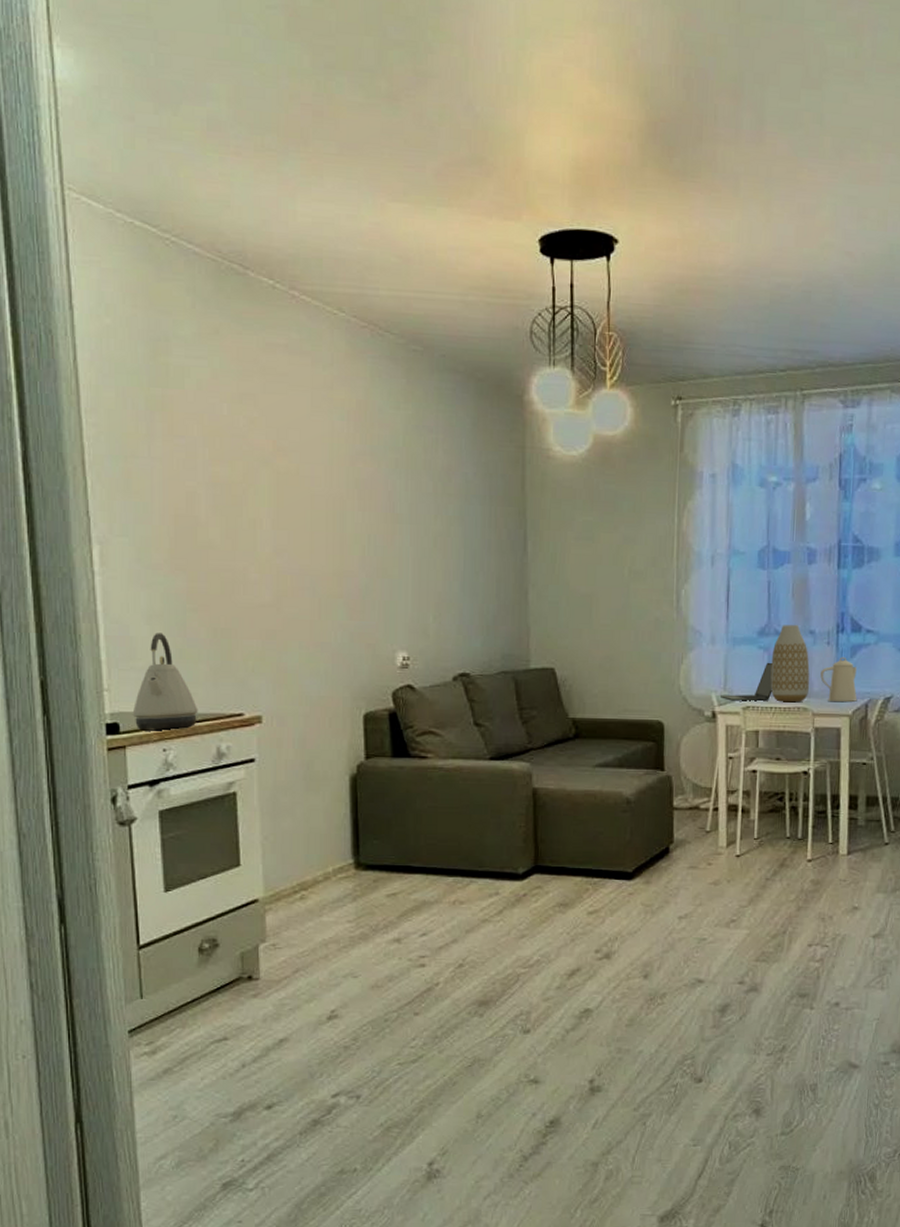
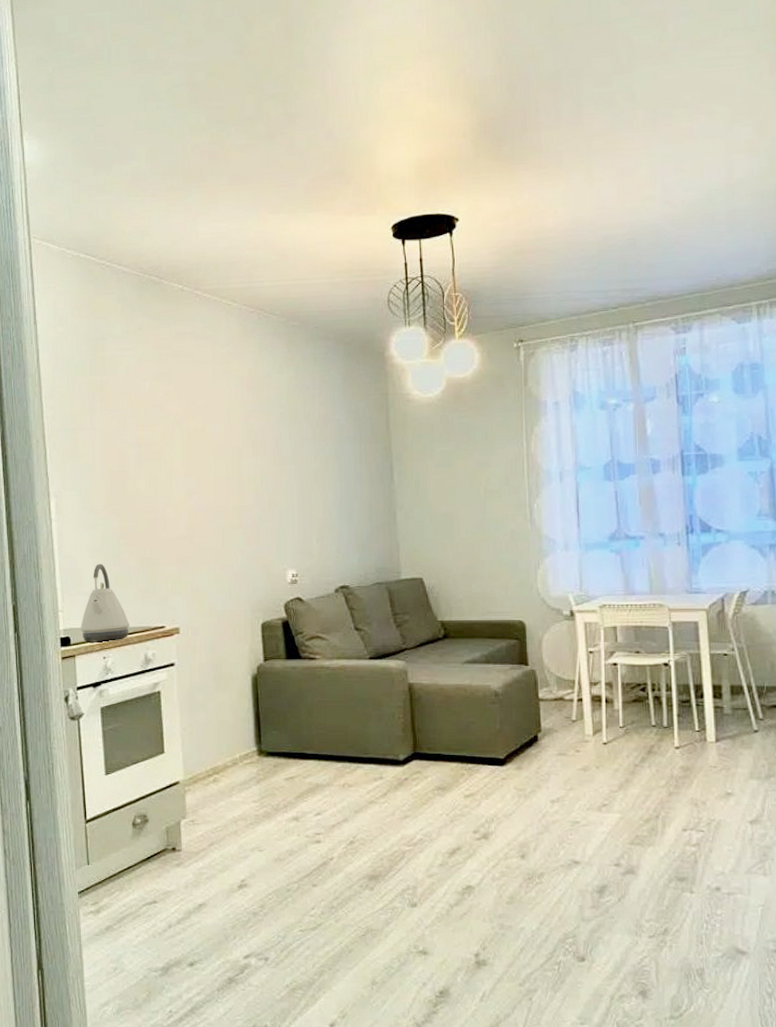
laptop: present [721,662,773,702] -> none [577,564,627,600]
vase: present [770,624,810,703] -> none [624,528,663,600]
teapot: present [820,656,858,703] -> none [673,555,713,598]

